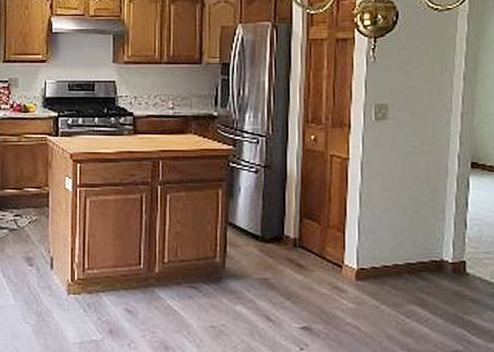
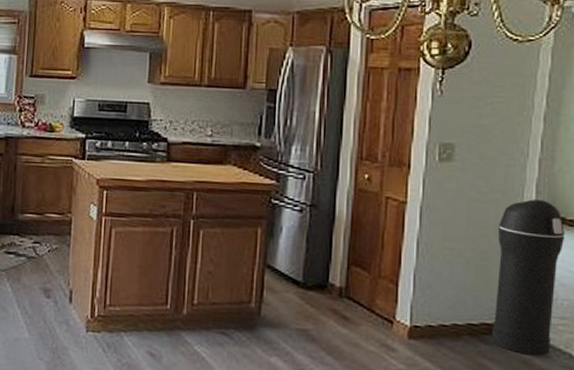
trash can: none [427,150,487,287] -> present [491,199,566,356]

